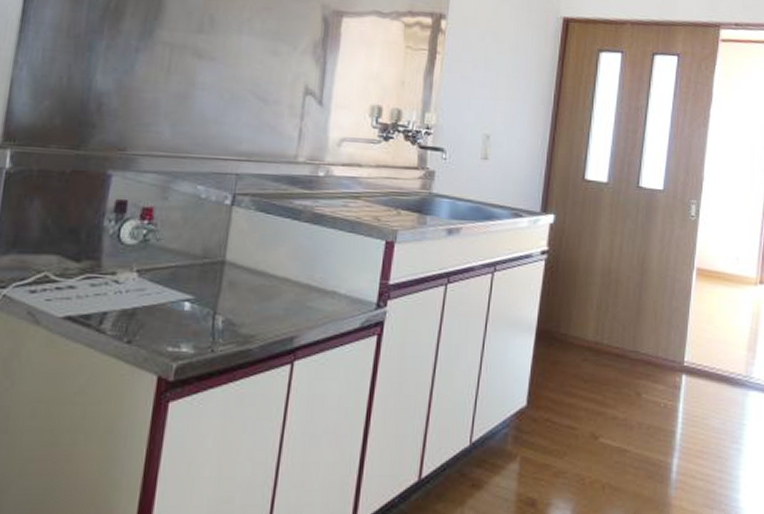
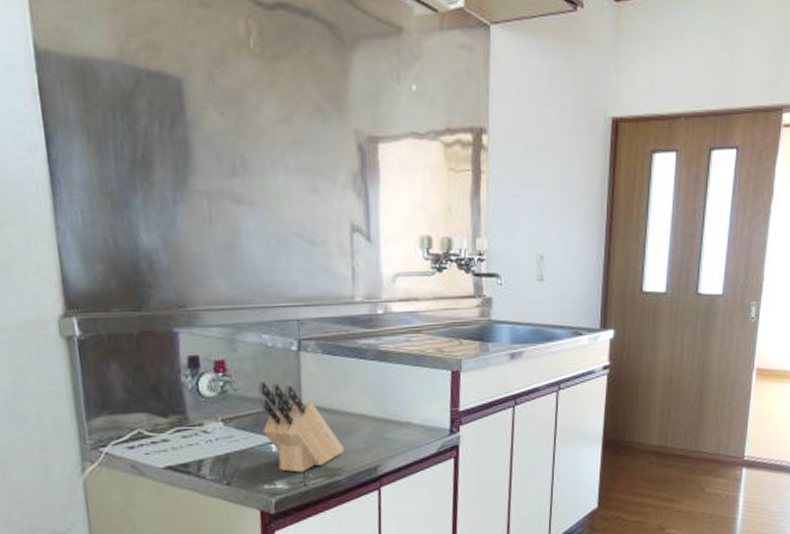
knife block: none [178,233,263,336] -> present [258,381,345,473]

